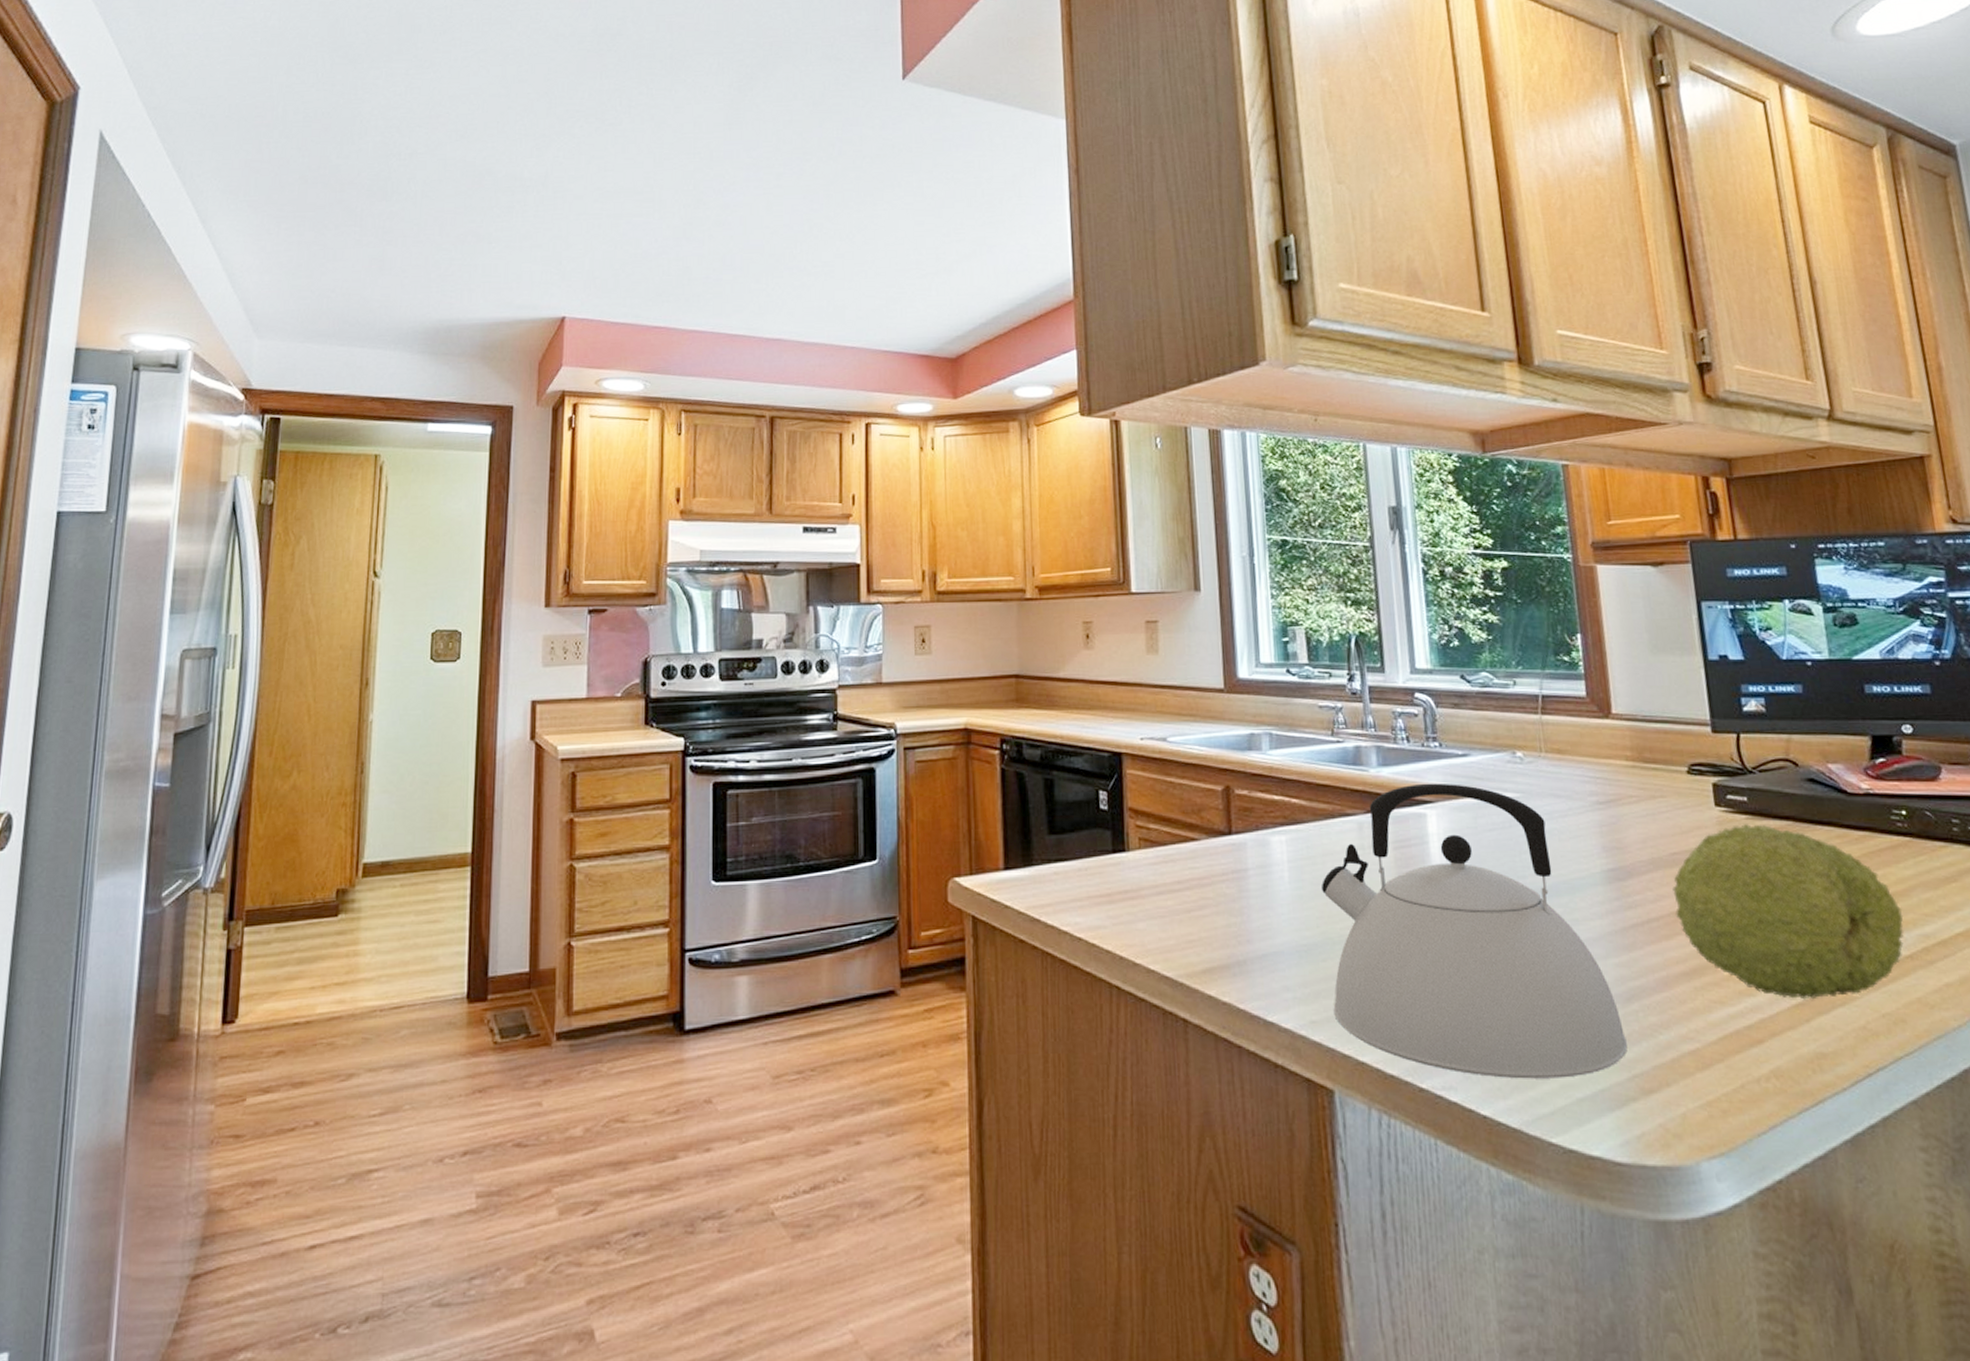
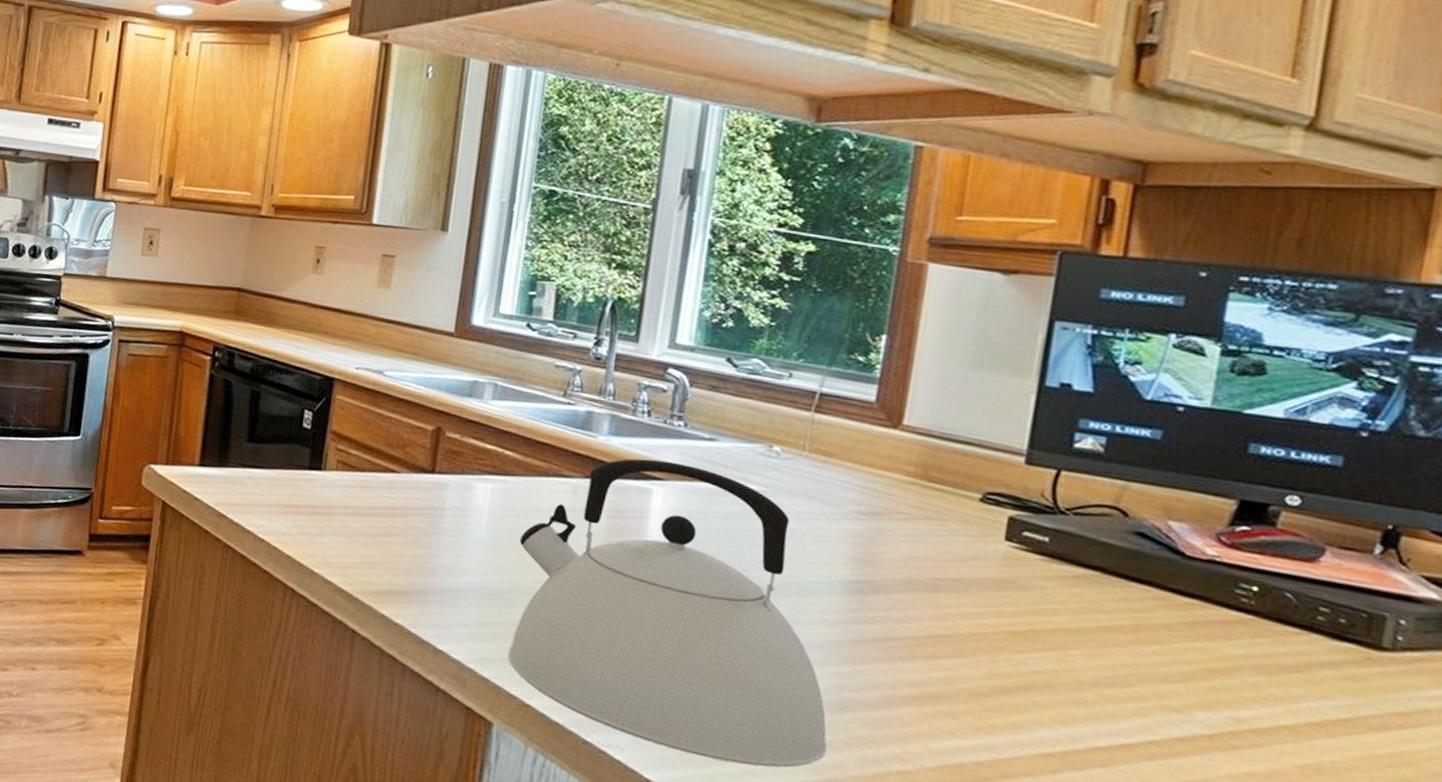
fruit: present [1672,824,1904,1000] -> none [922,564,1215,760]

